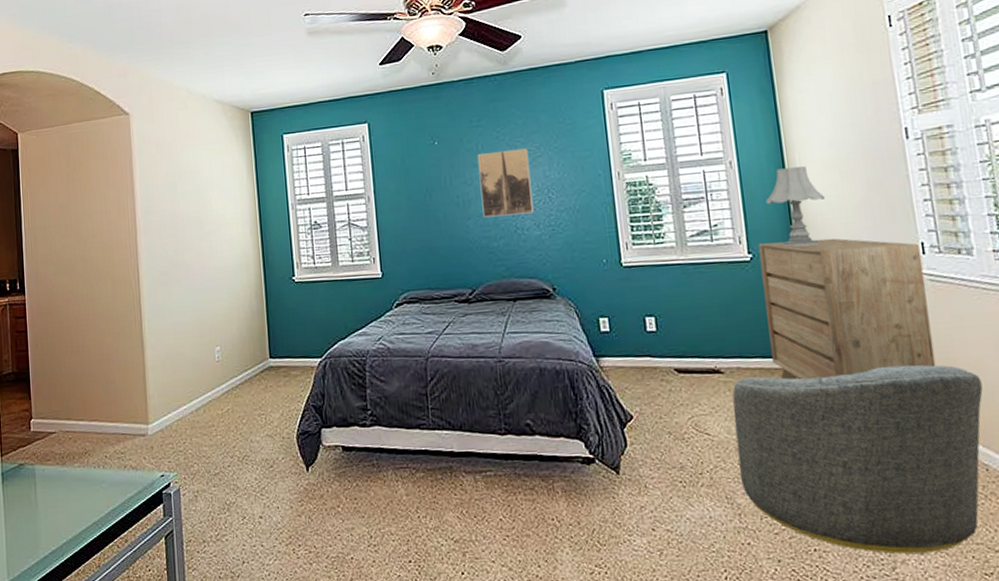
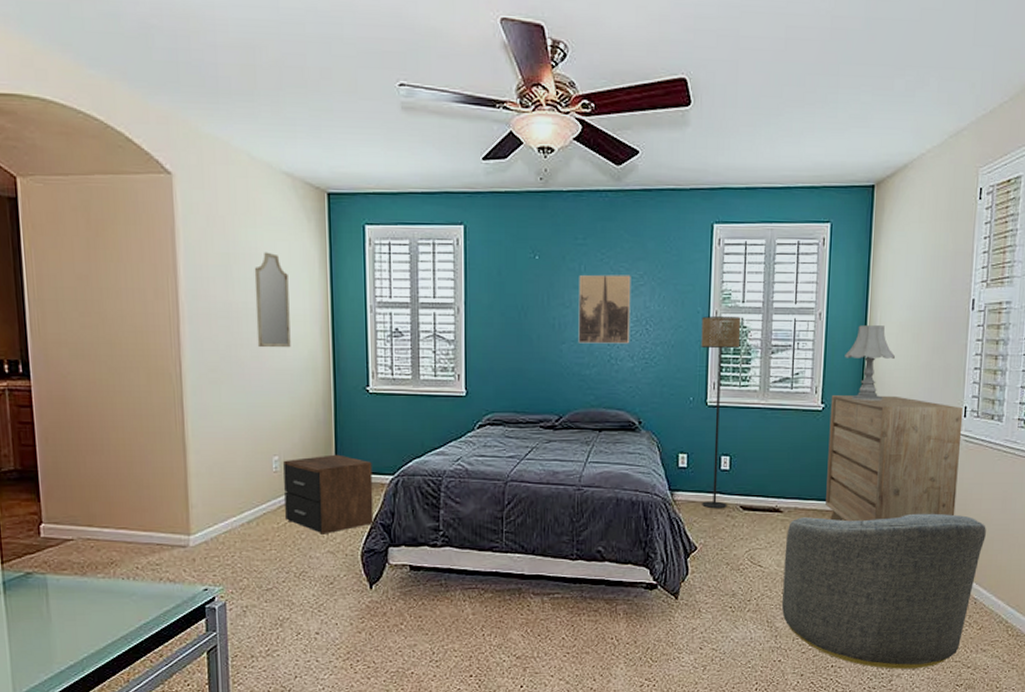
home mirror: none [194,167,227,251] -> present [254,252,291,348]
nightstand: none [224,341,306,419] -> present [283,454,374,534]
floor lamp: none [604,175,660,374] -> present [701,316,741,509]

